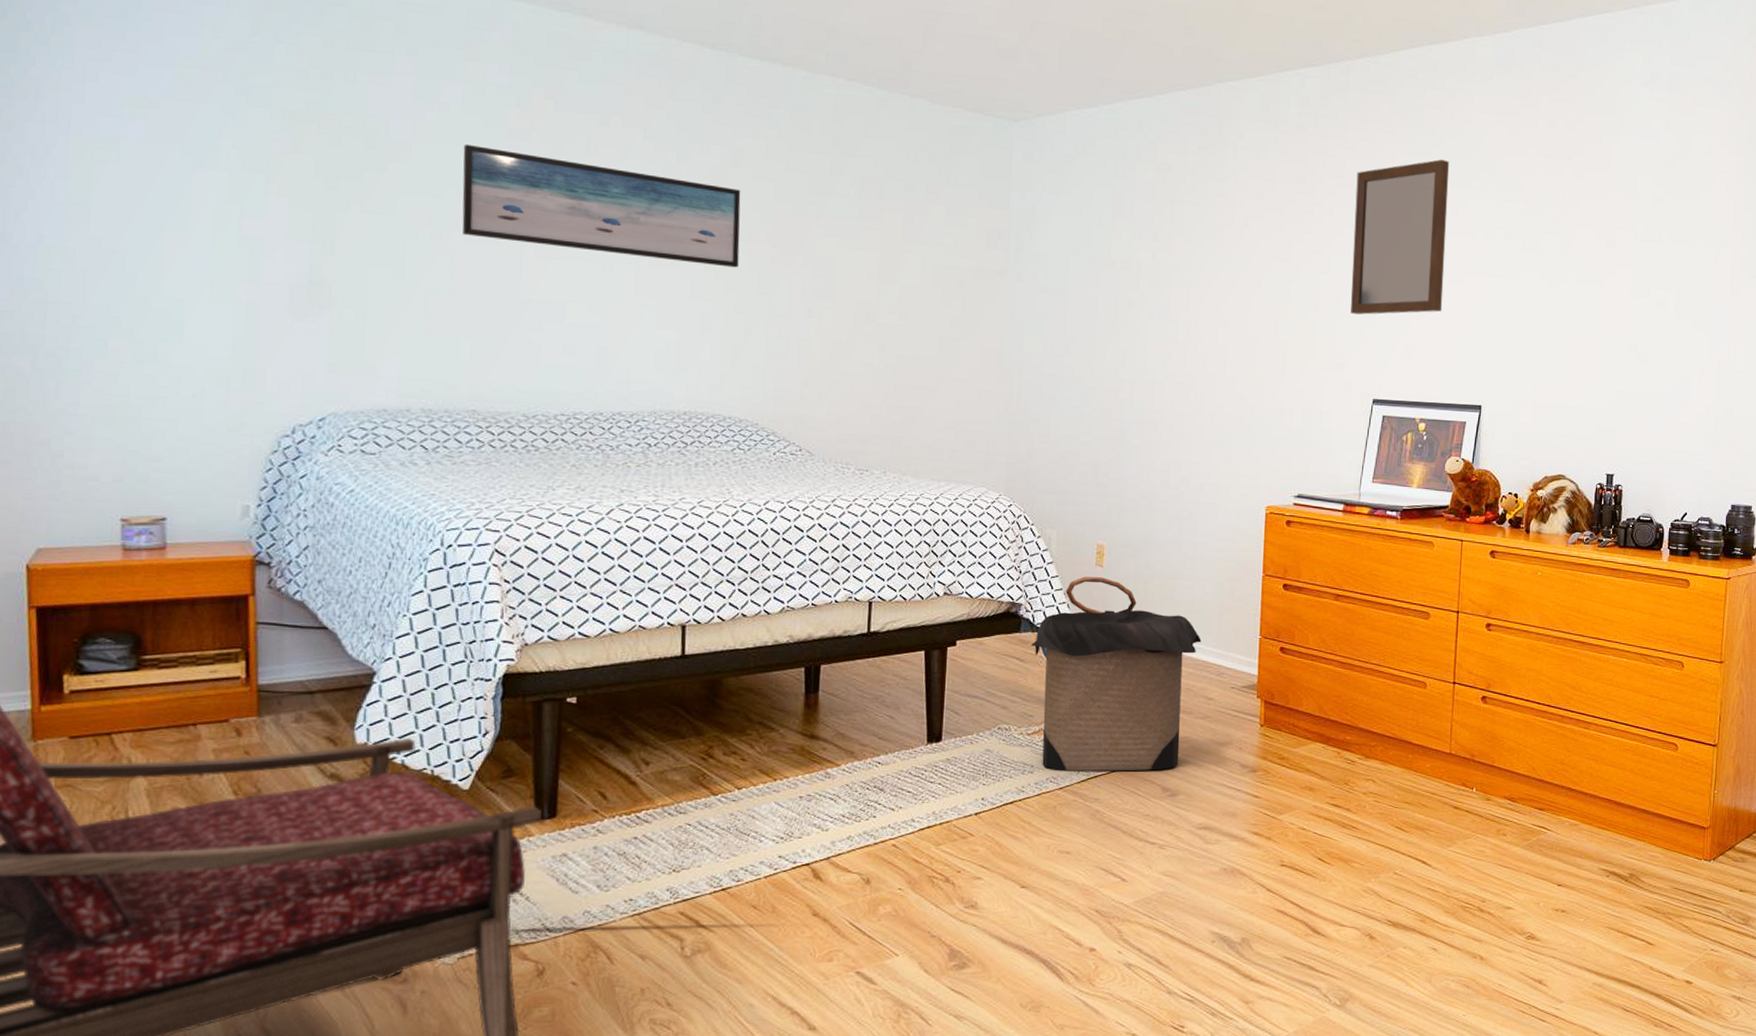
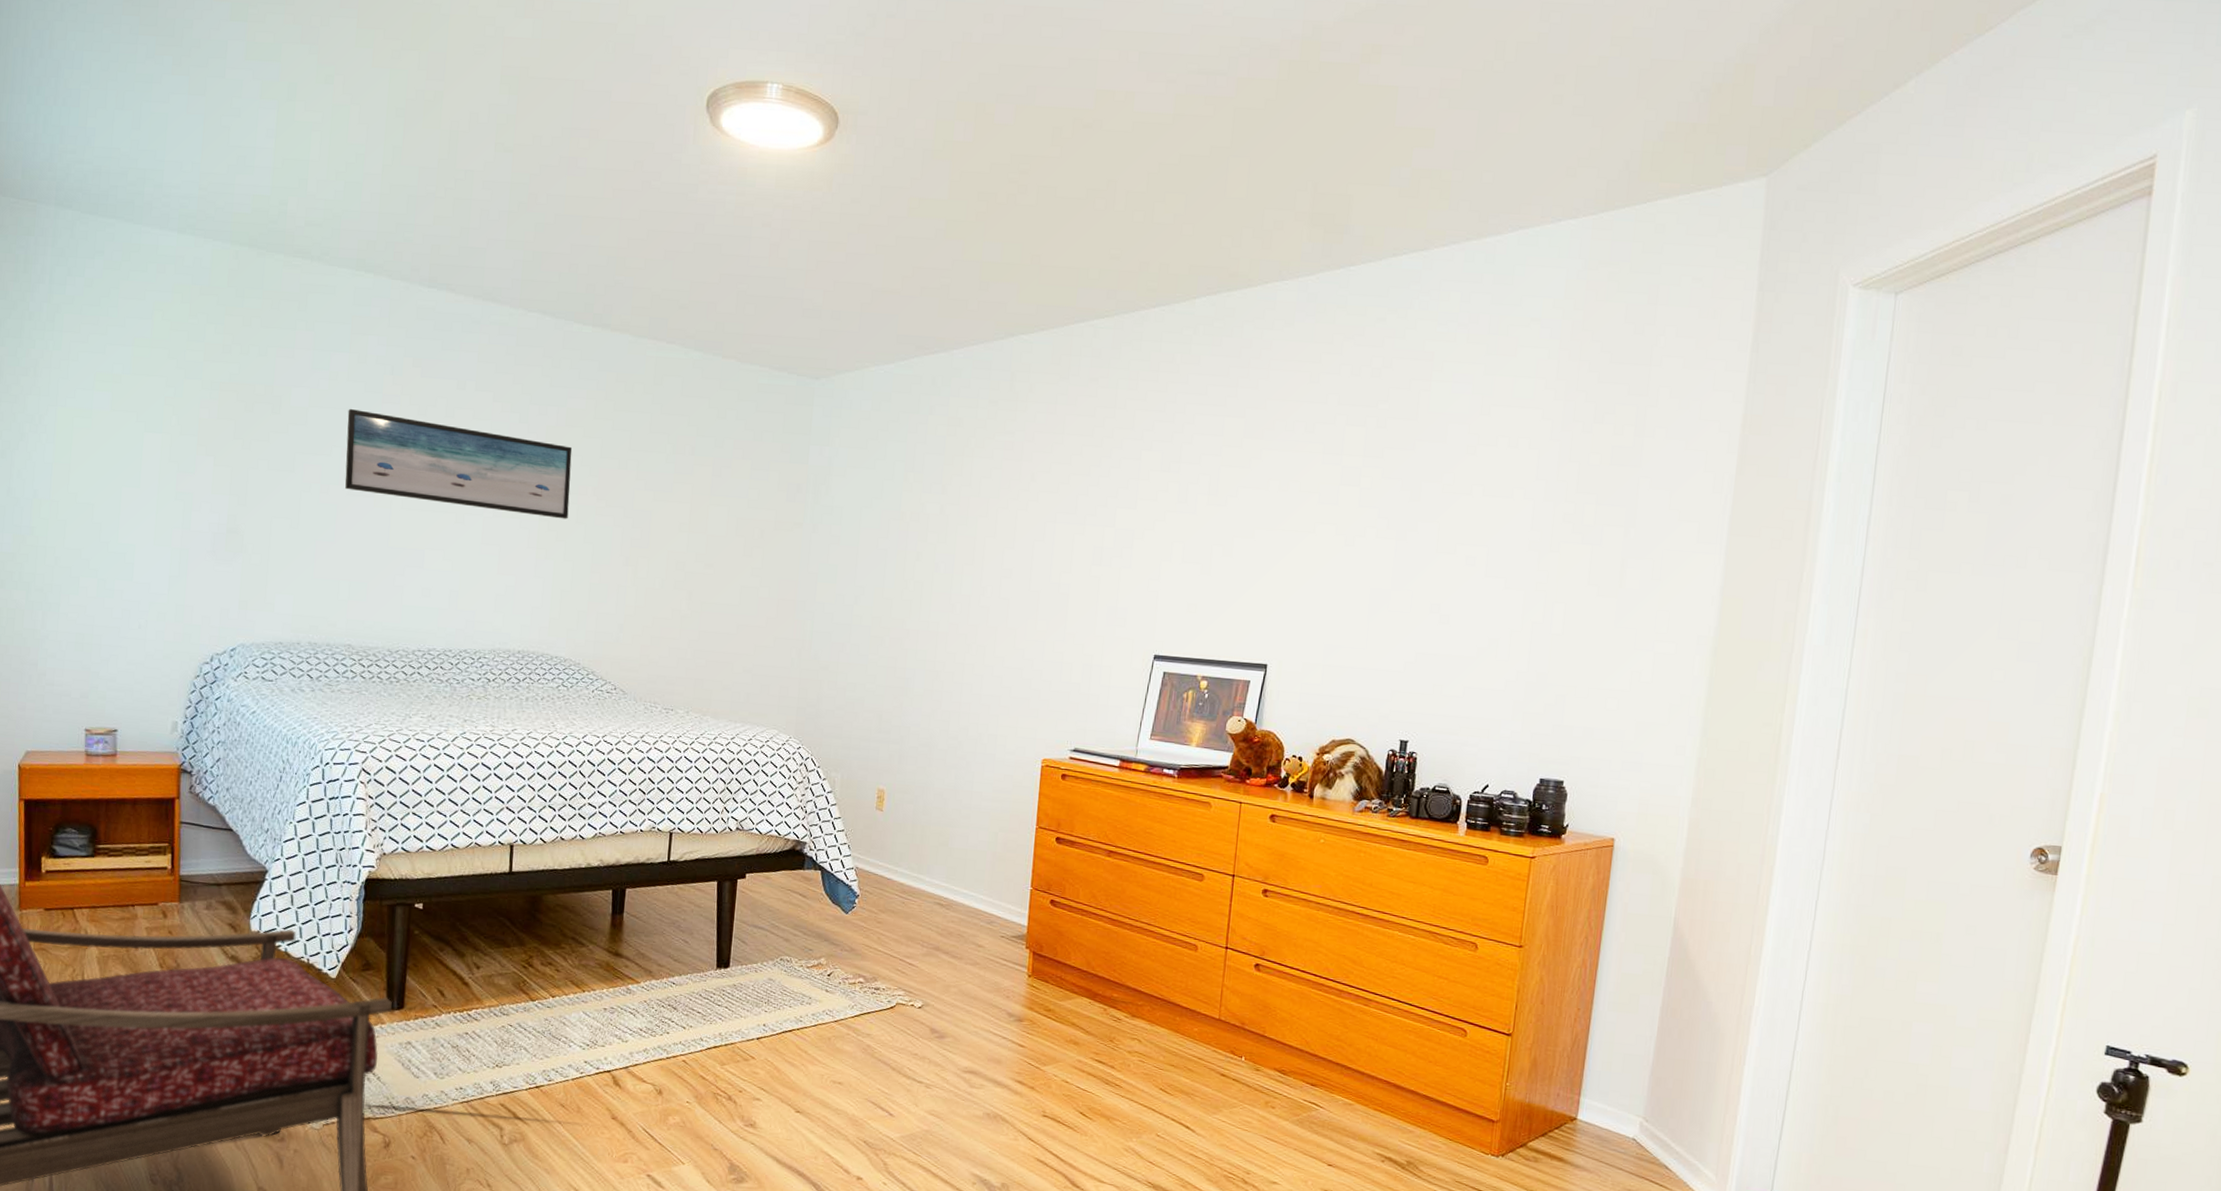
laundry hamper: present [1031,576,1202,772] -> none [814,819,974,1012]
home mirror: present [1350,159,1450,315] -> none [1134,409,1244,569]

